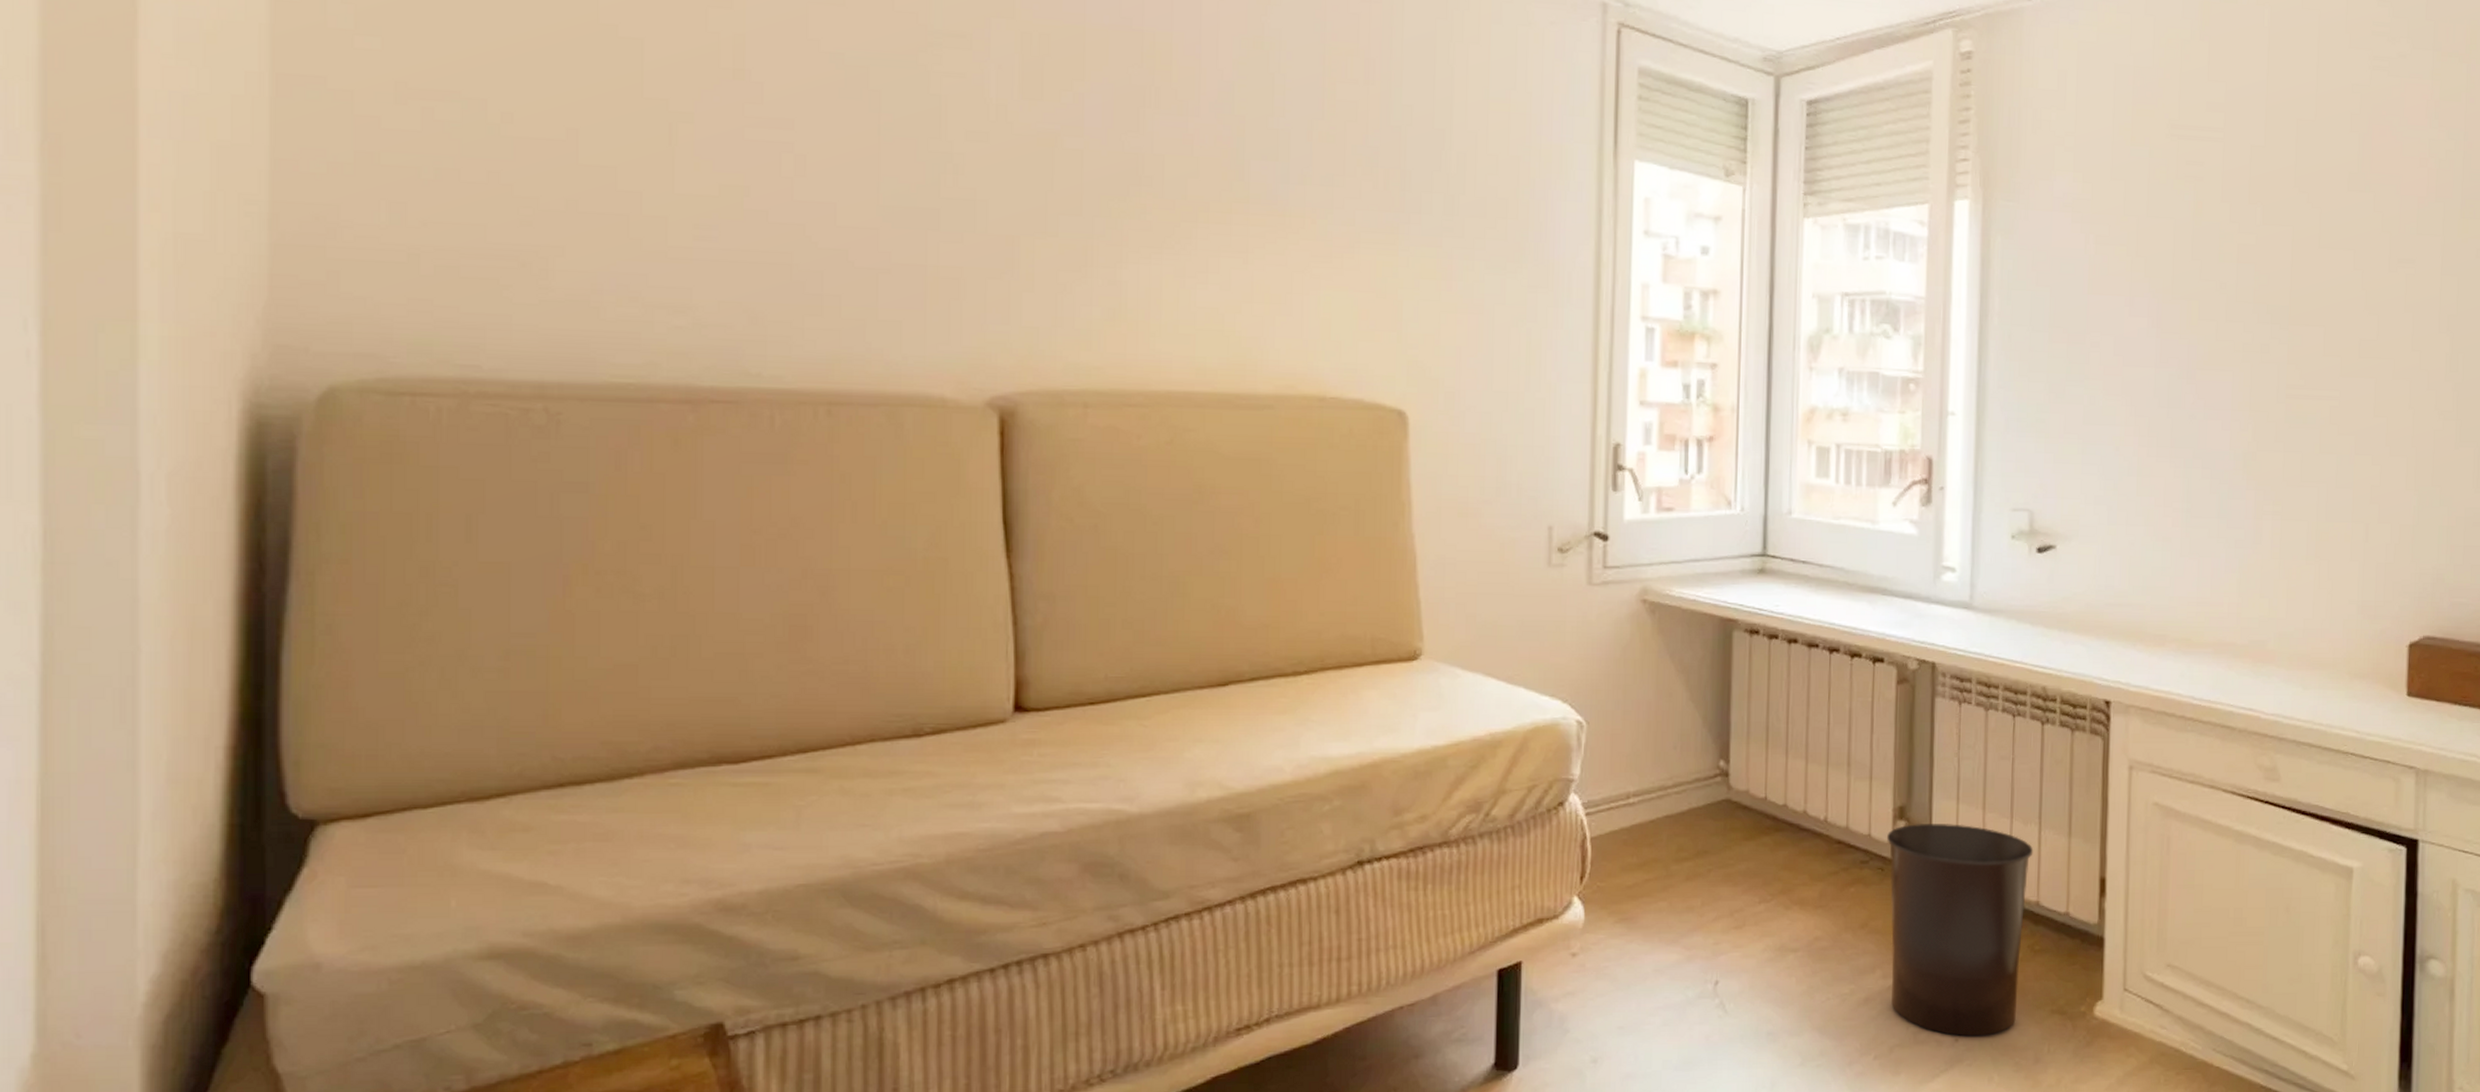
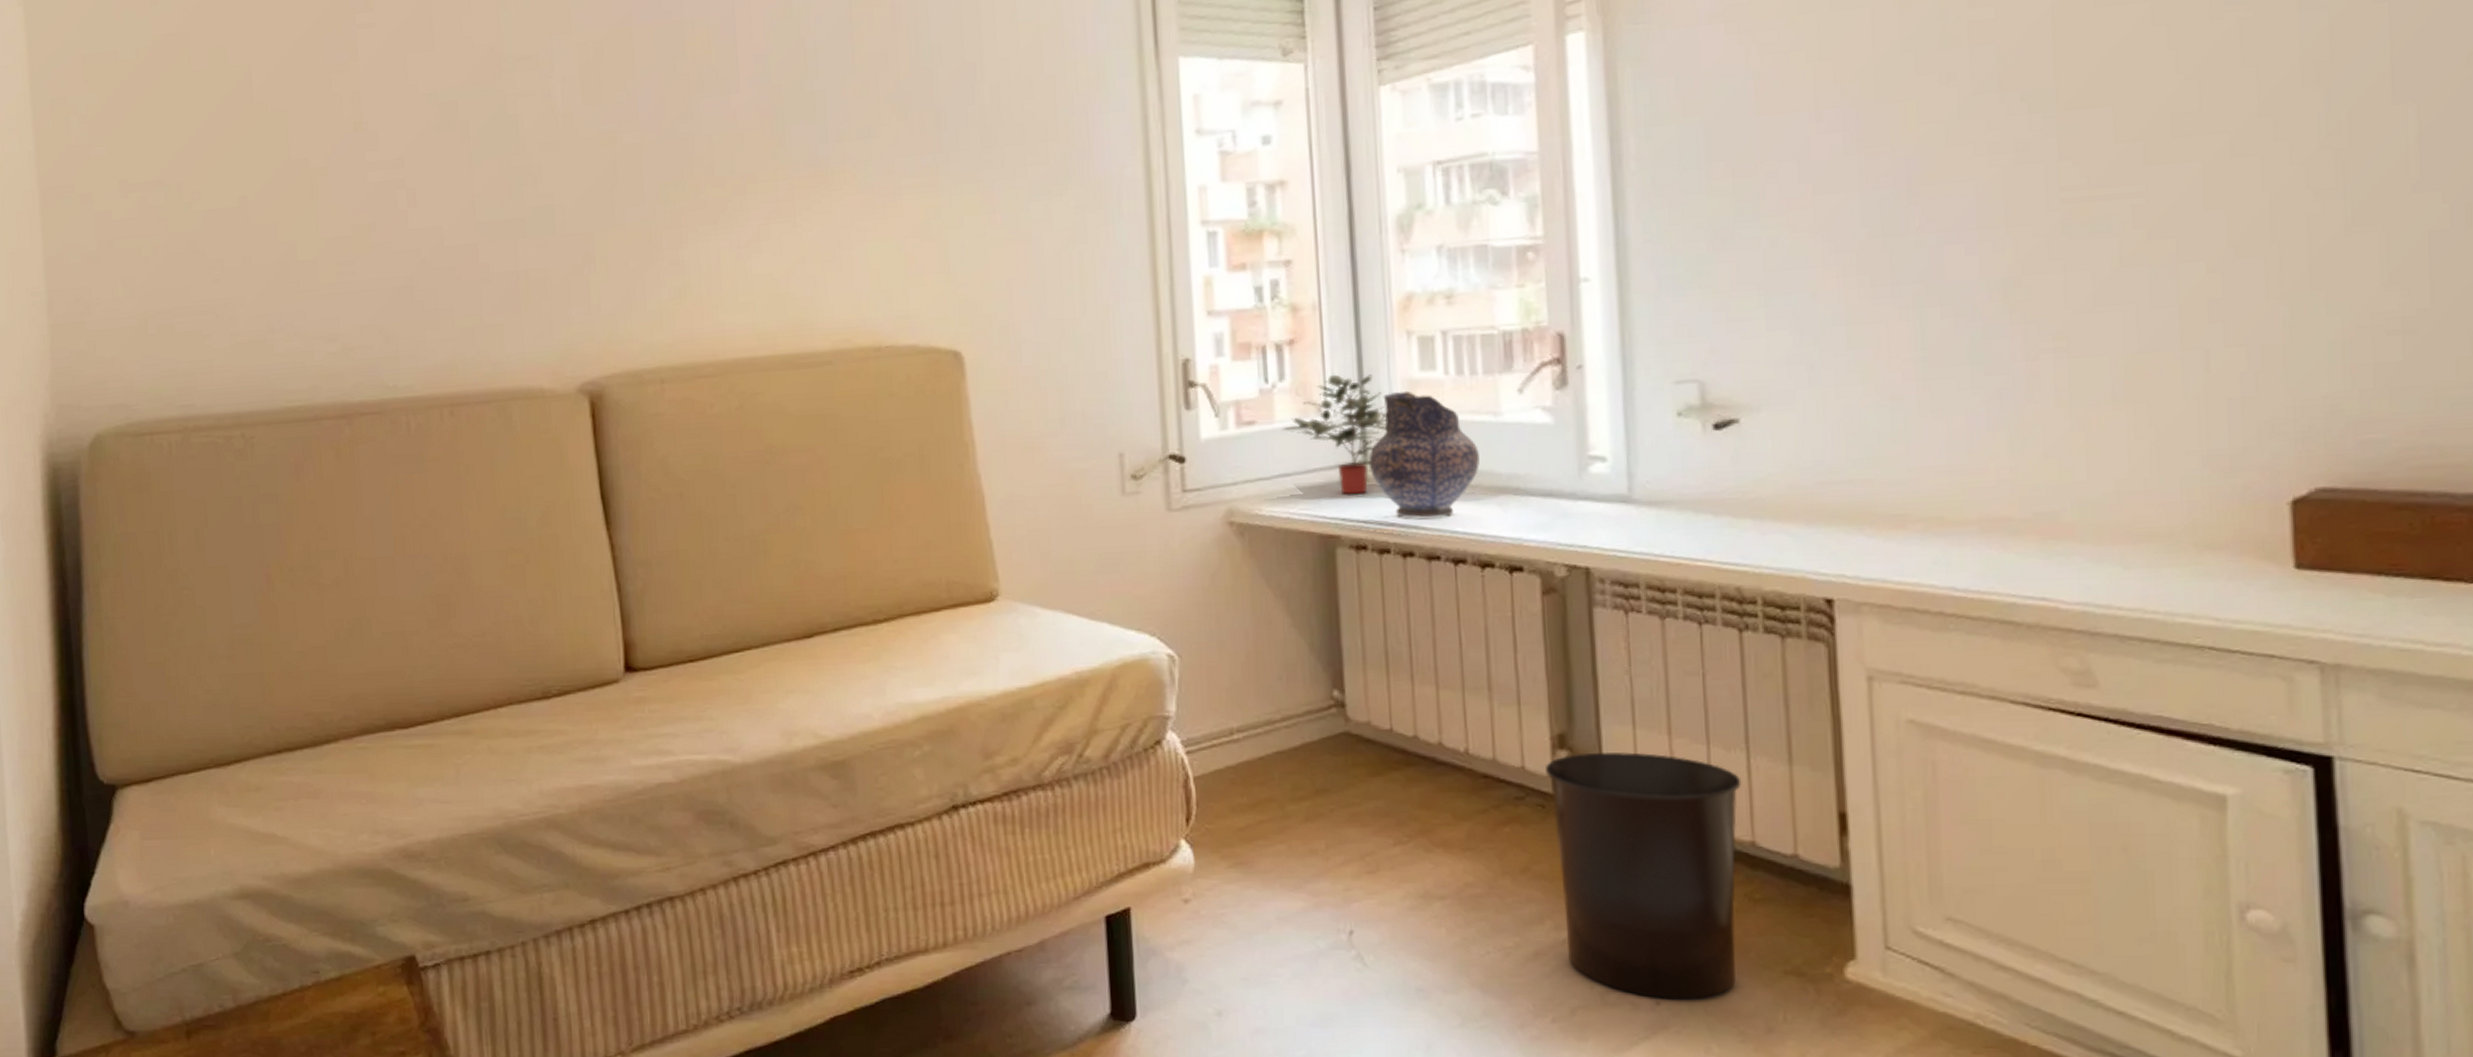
potted plant: none [1696,472,1785,584] -> present [1281,374,1388,495]
pottery: none [1766,493,1857,610] -> present [1368,390,1480,519]

